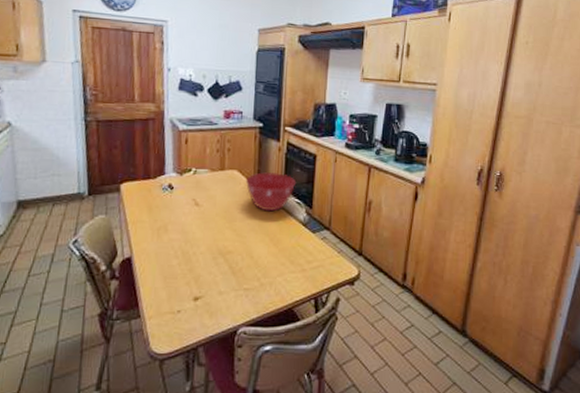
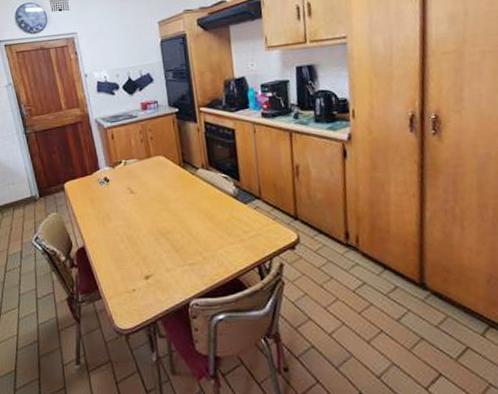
mixing bowl: present [245,171,297,212] -> none [171,151,220,190]

